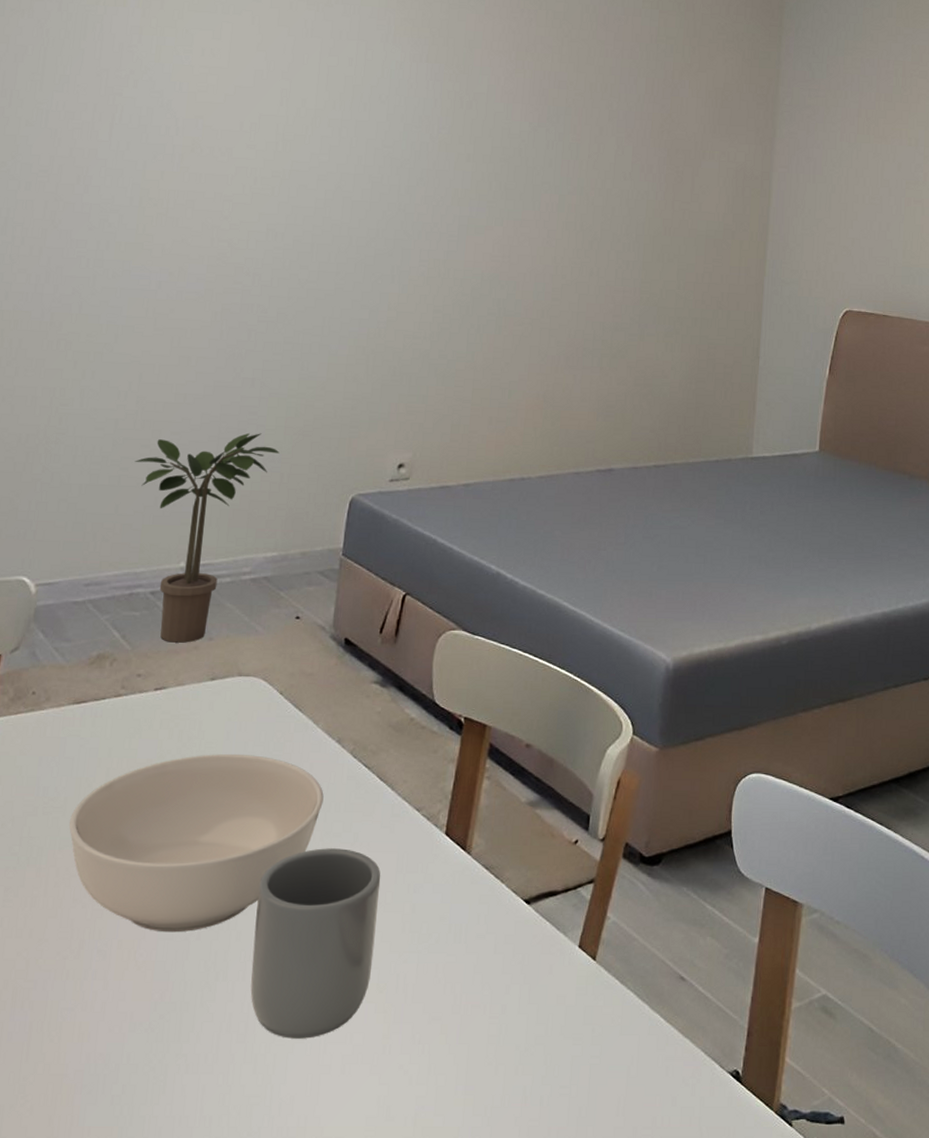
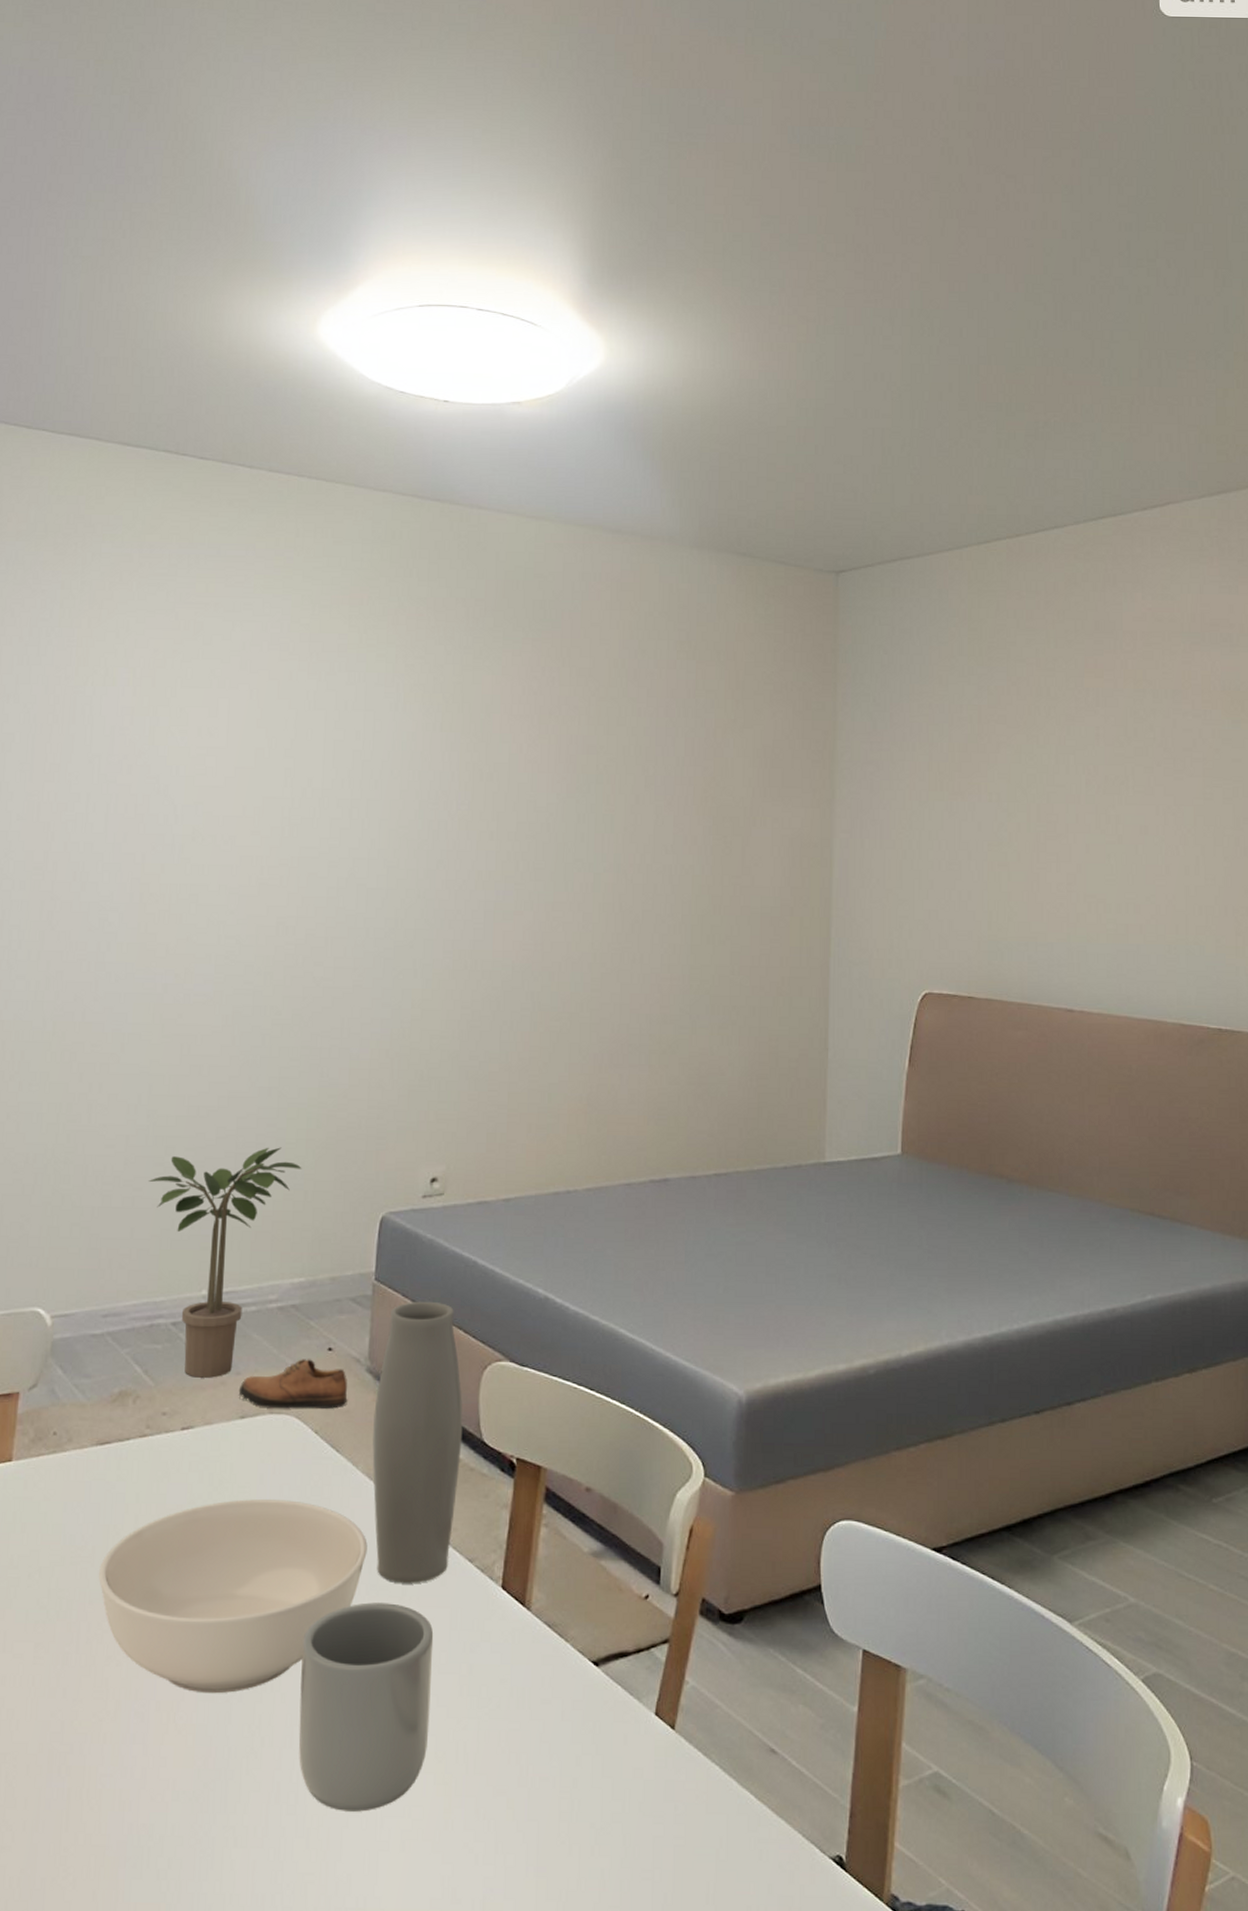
shoe: none [210,626,312,672] -> present [238,1359,348,1409]
vase: none [331,575,418,830] -> present [372,1301,463,1583]

